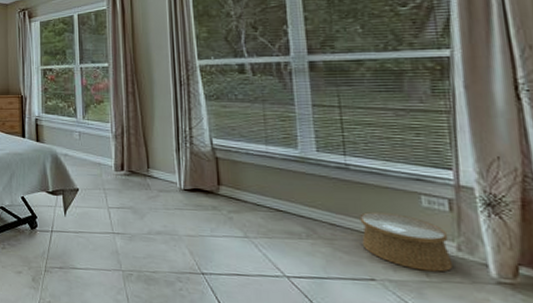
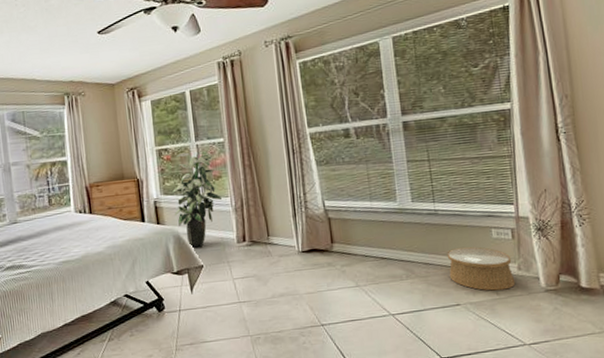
indoor plant: none [53,74,102,170] -> present [173,152,222,248]

